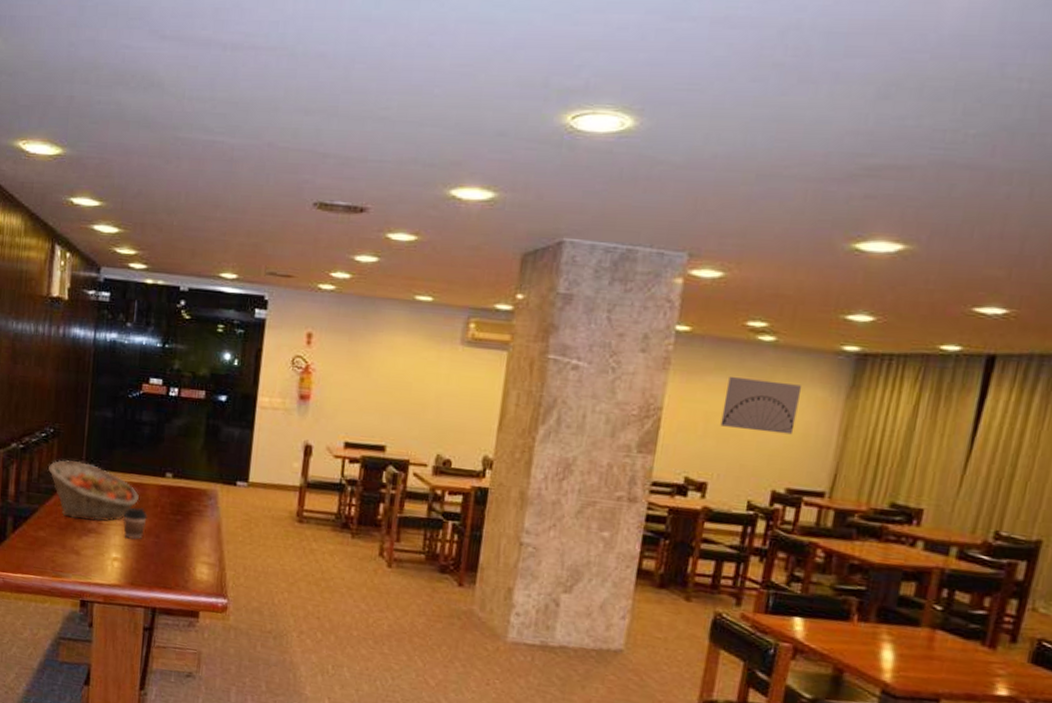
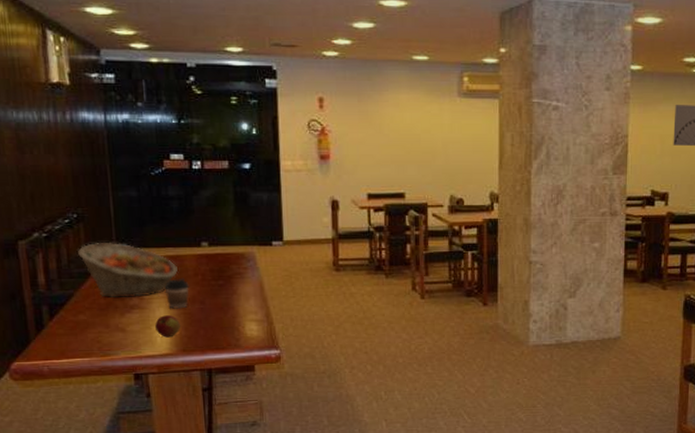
apple: none [108,544,133,568] -> present [155,315,181,338]

